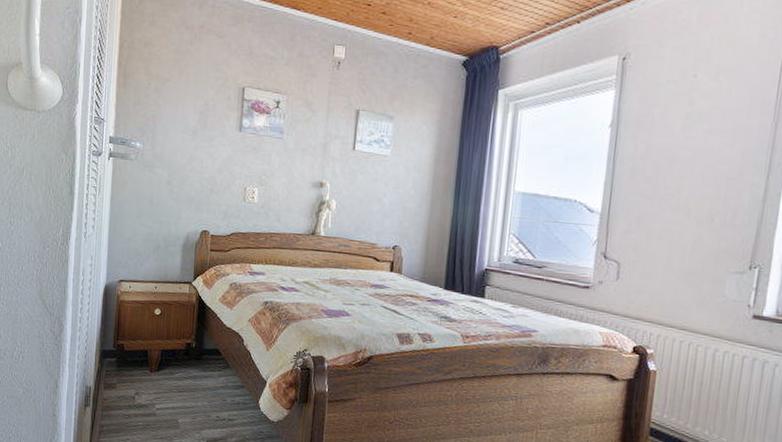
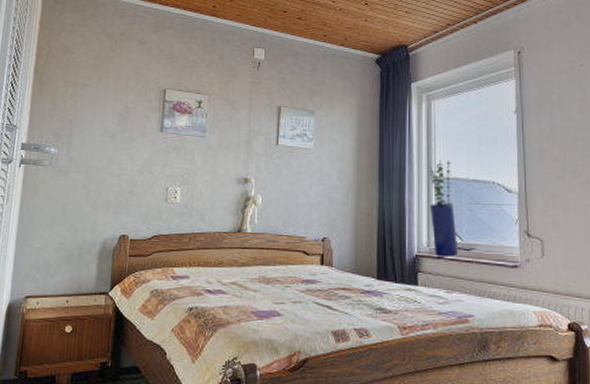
vase: none [504,173,533,273] -> present [429,159,459,257]

